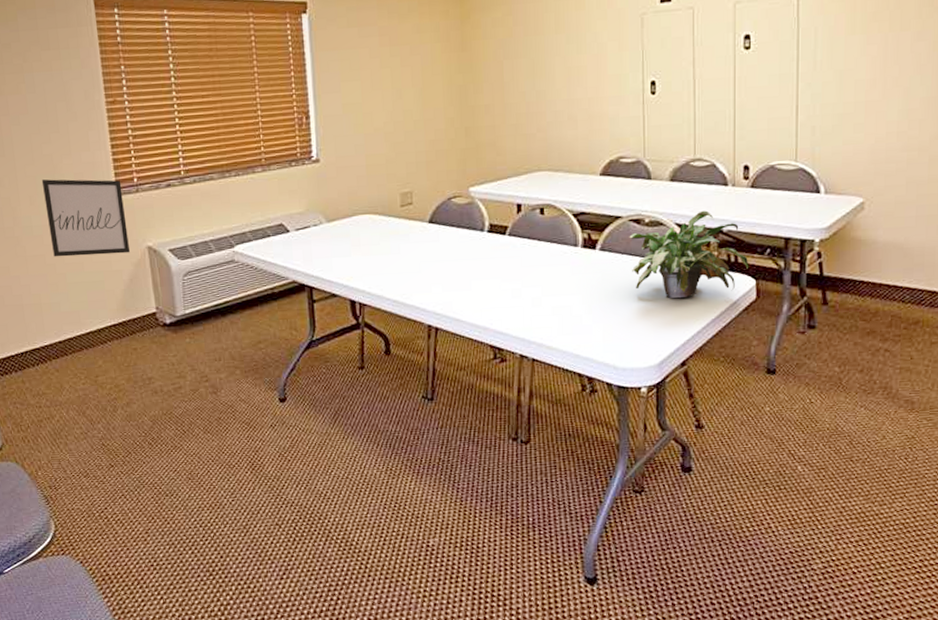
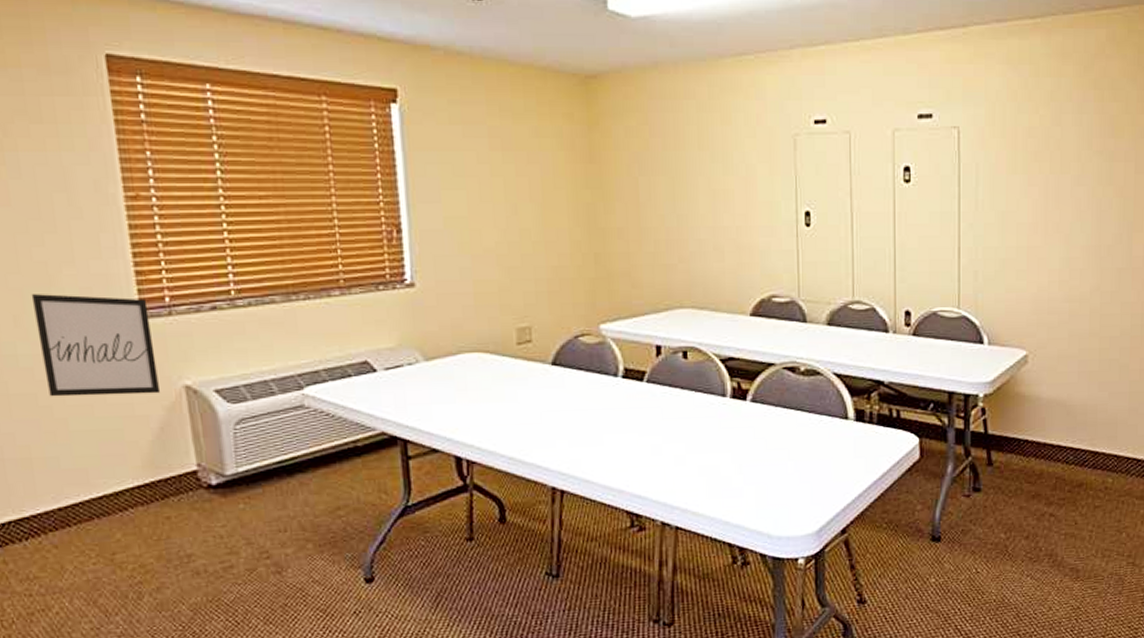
potted plant: present [629,210,749,298] -> none [783,359,912,457]

